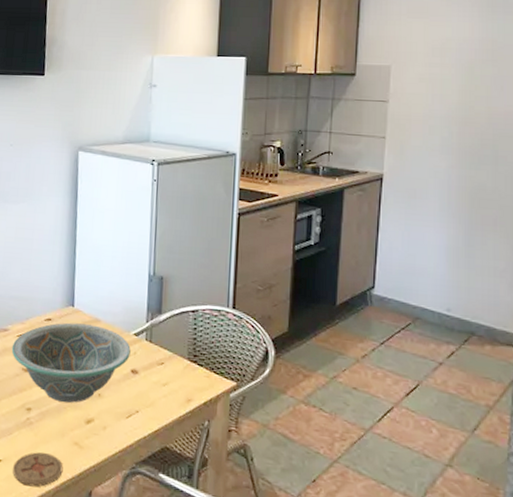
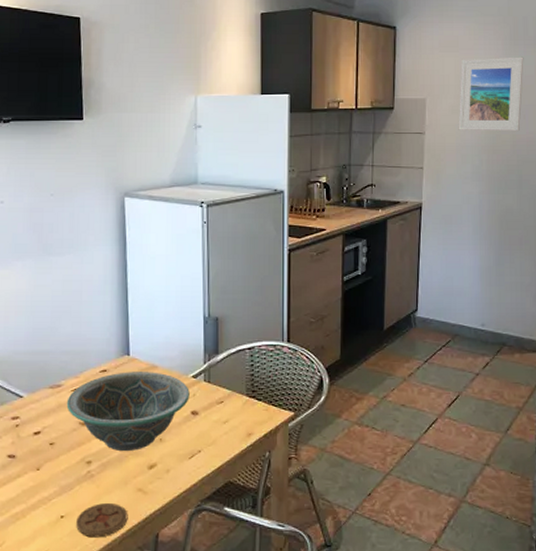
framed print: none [426,24,503,104] -> present [458,56,524,132]

